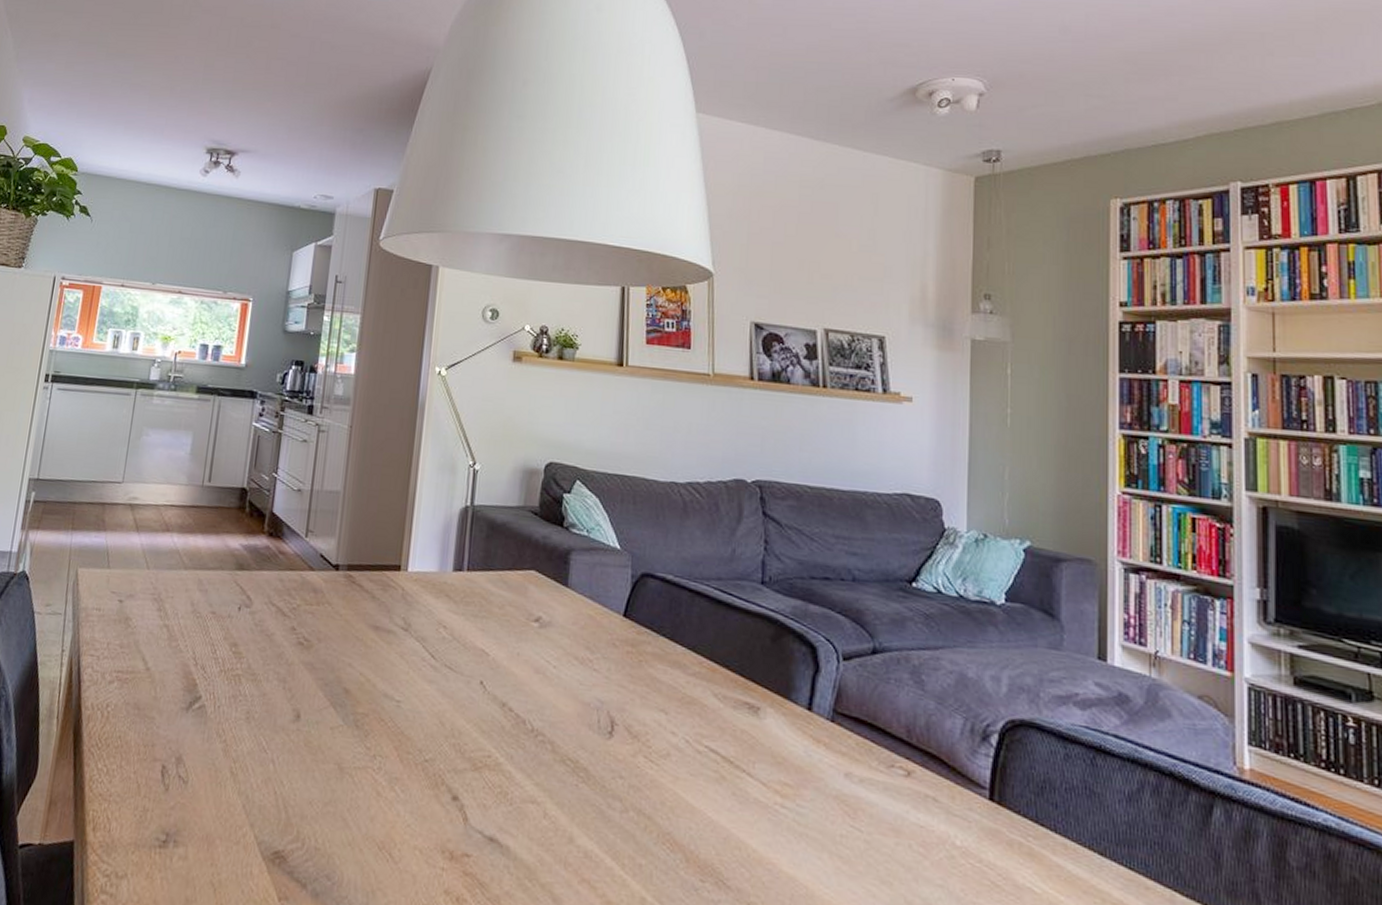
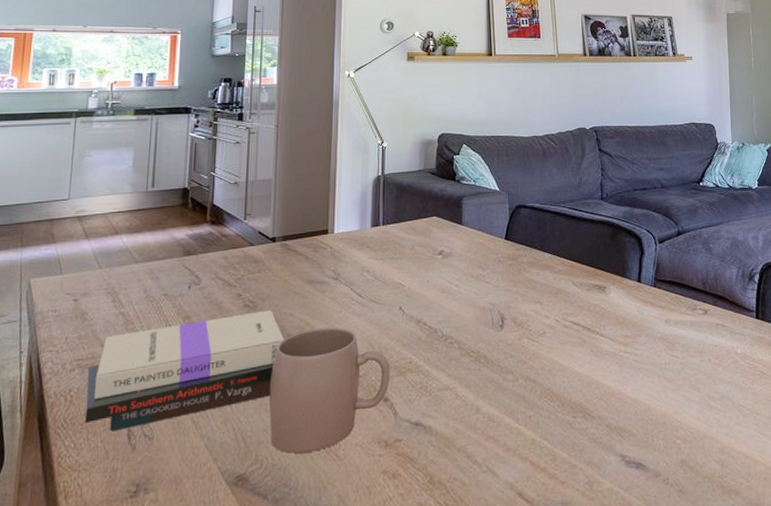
books: none [119,649,340,765] -> present [85,310,284,432]
mug: none [315,687,464,845] -> present [268,327,390,454]

